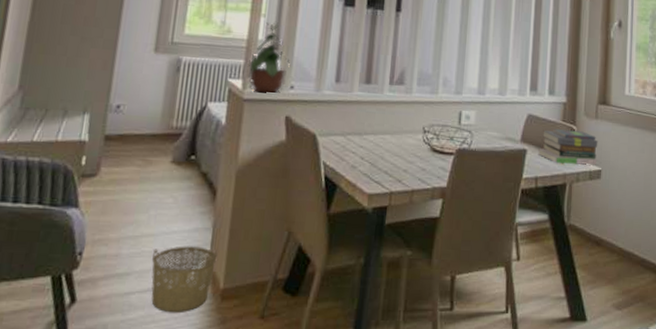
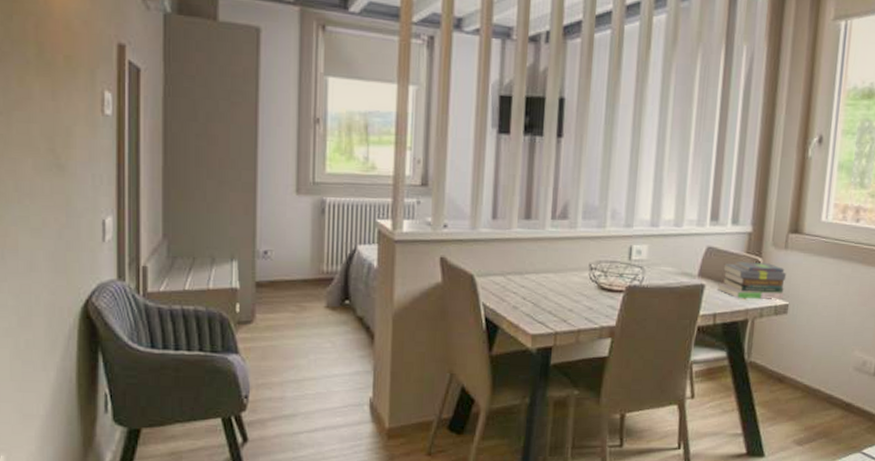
basket: present [151,246,218,312] -> none [315,388,381,450]
potted plant: present [250,21,289,94] -> none [400,154,440,234]

